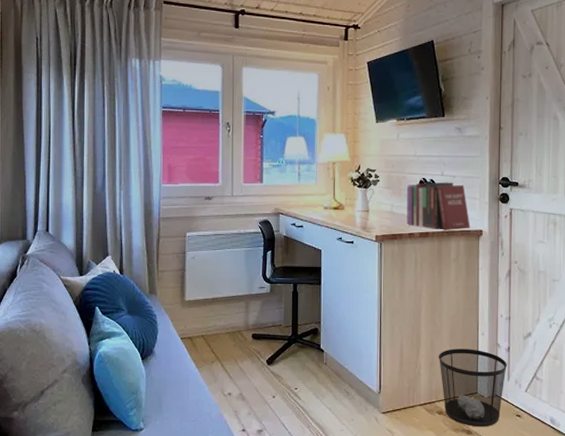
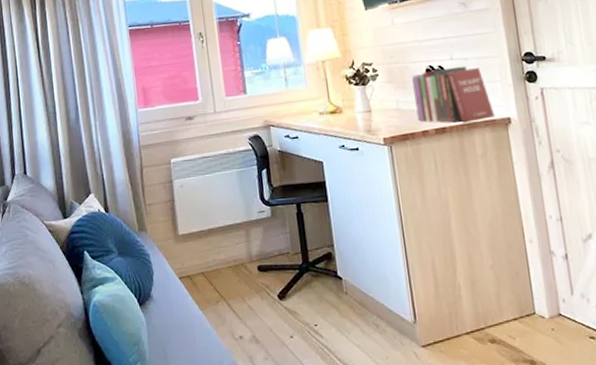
waste bin: present [438,349,507,427] -> none [479,260,569,356]

